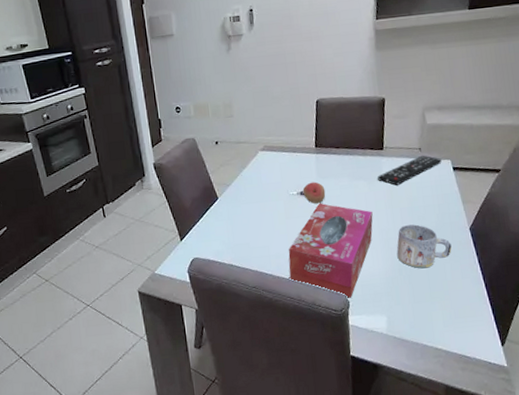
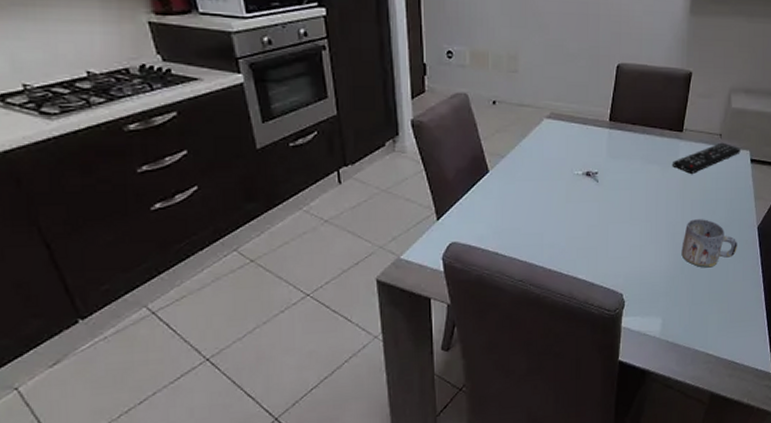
tissue box: present [288,203,373,298] -> none [563,187,662,297]
fruit: present [302,182,326,204] -> none [589,161,614,188]

